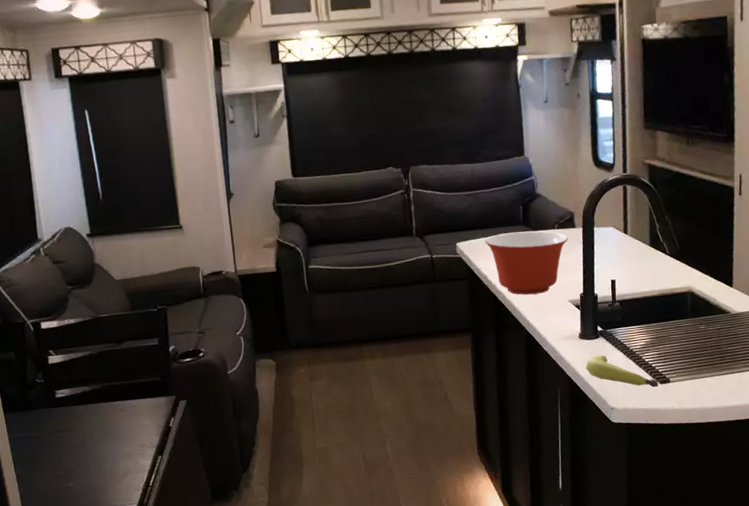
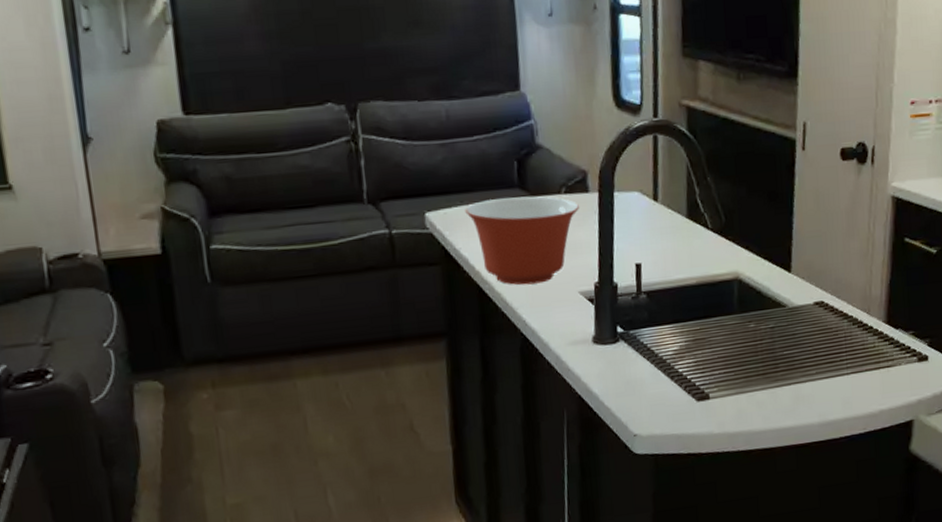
banana: present [586,355,658,388] -> none [601,364,695,406]

